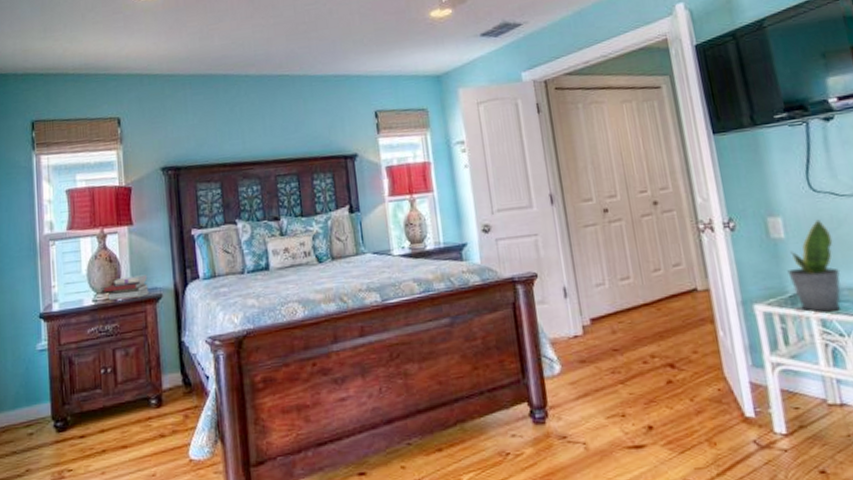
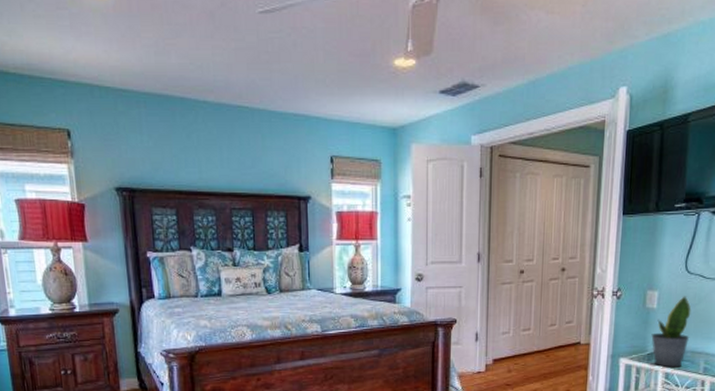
books: present [103,274,149,301] -> none [60,290,106,311]

